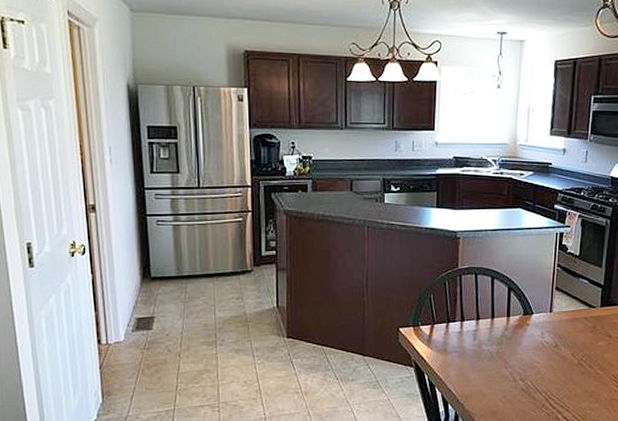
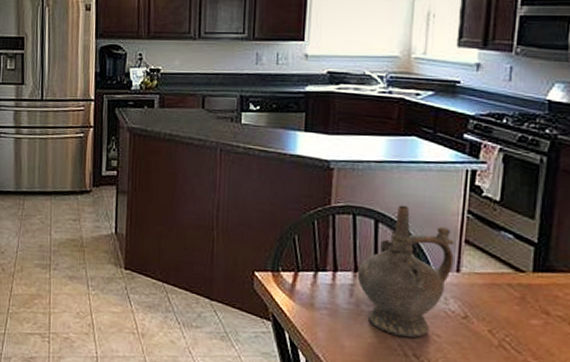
ceremonial vessel: none [479,264,549,367] -> present [357,205,455,338]

